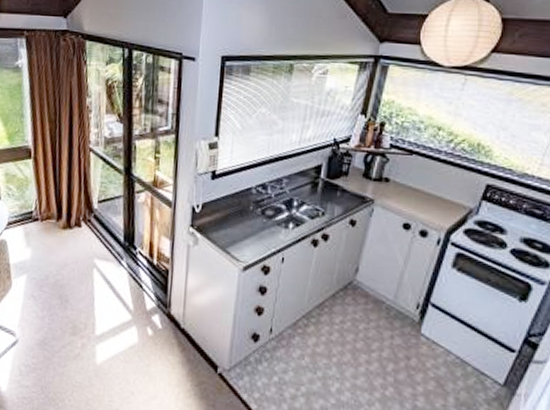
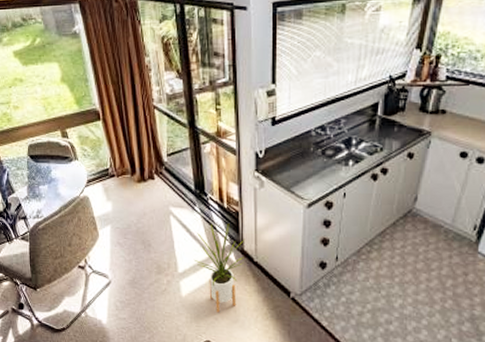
house plant: none [115,282,174,386] -> present [195,223,245,313]

